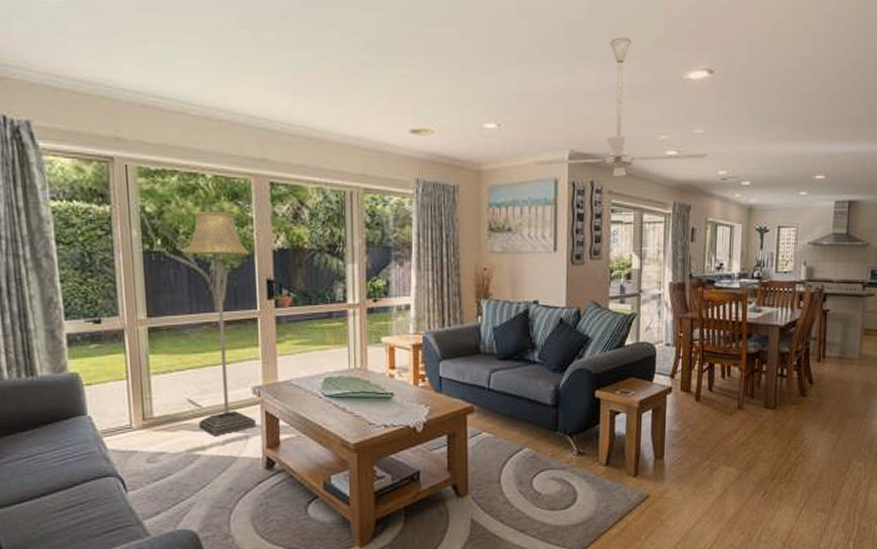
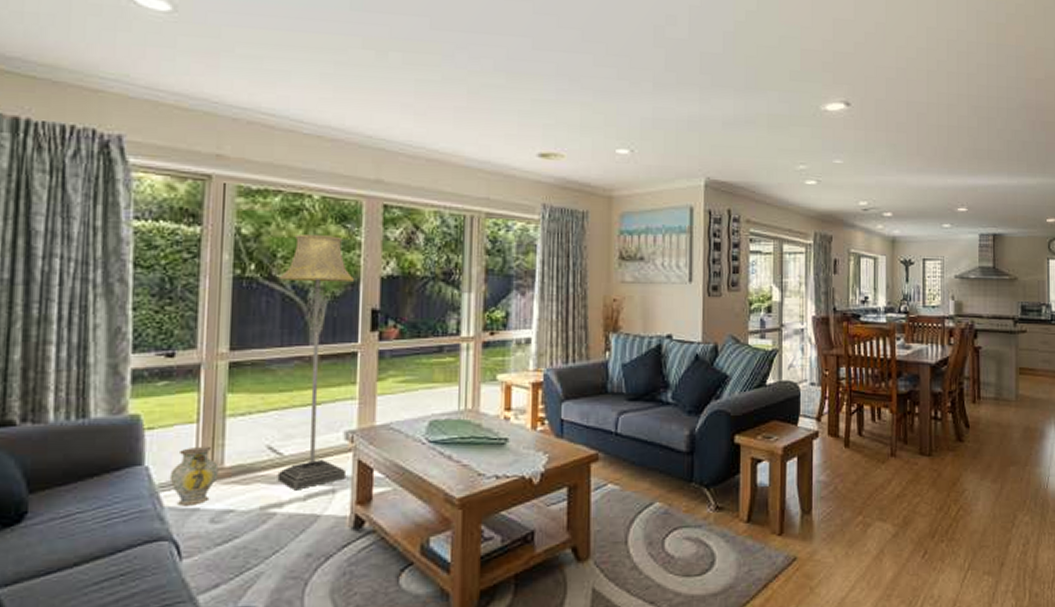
ceramic jug: none [109,399,150,449] -> present [169,446,219,506]
ceiling fan: present [534,37,707,177] -> none [669,68,847,206]

